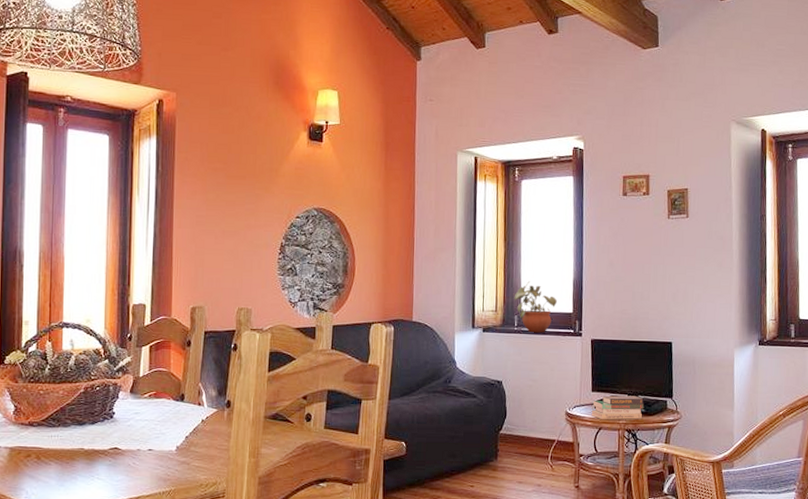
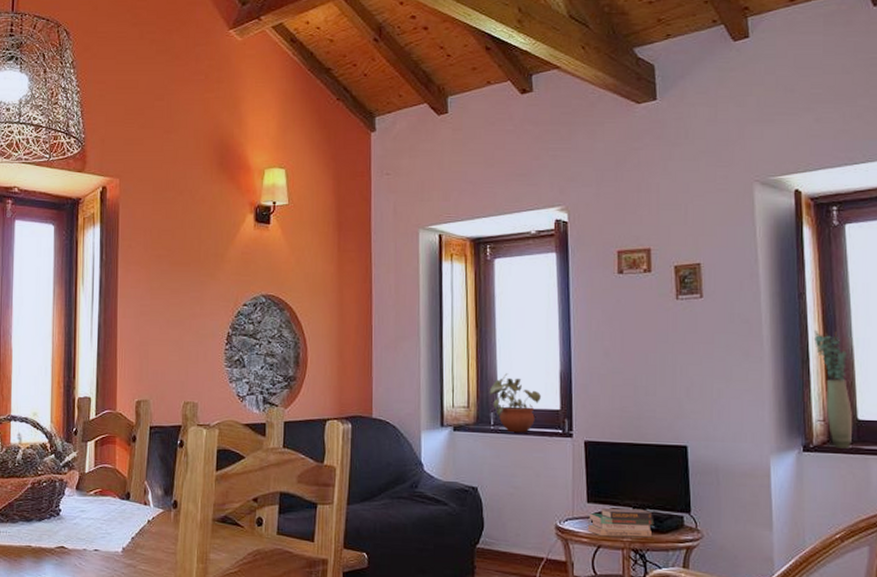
vase: none [771,246,796,342] -> present [814,331,852,449]

